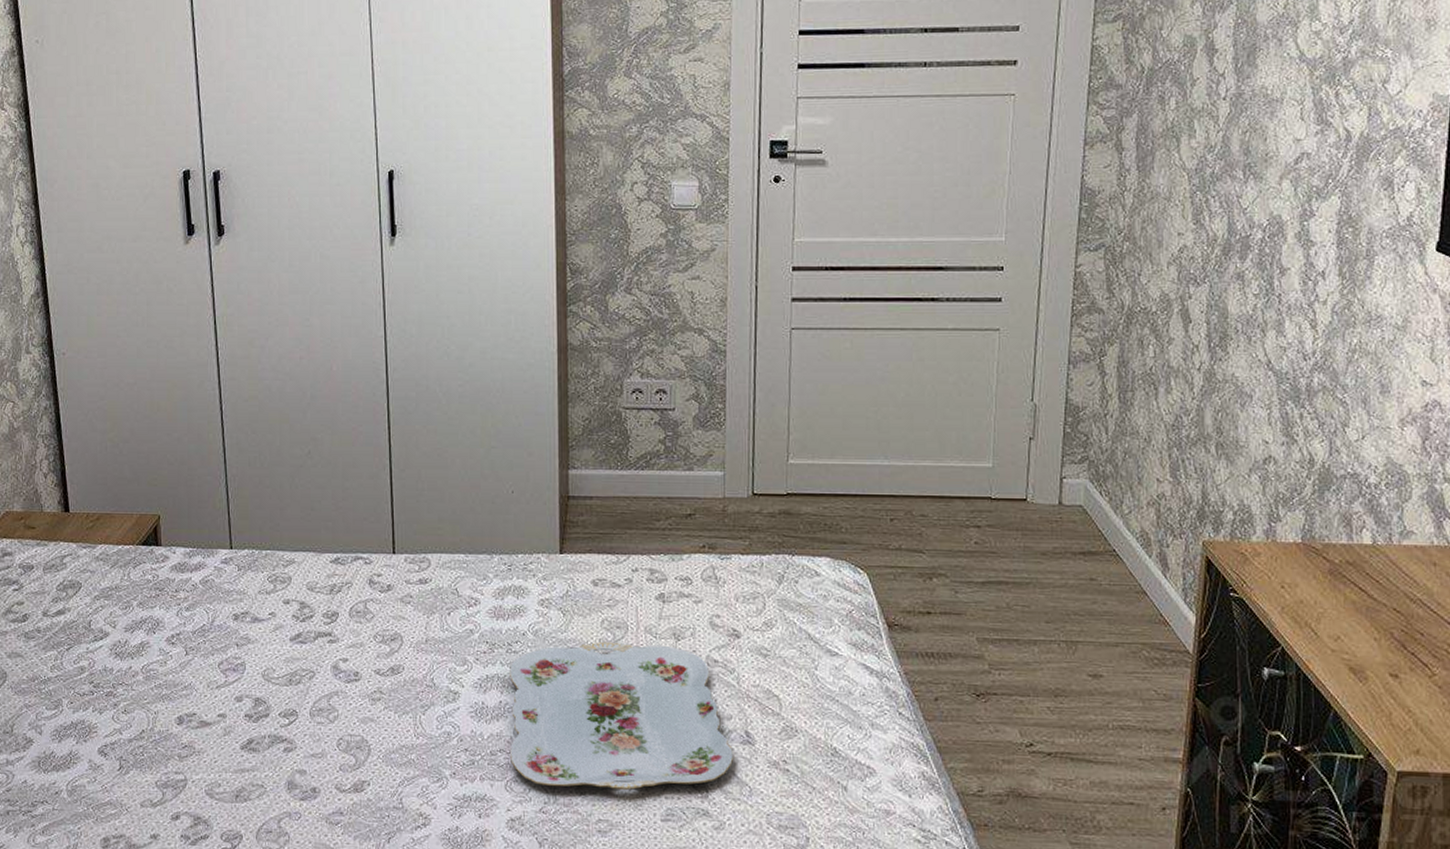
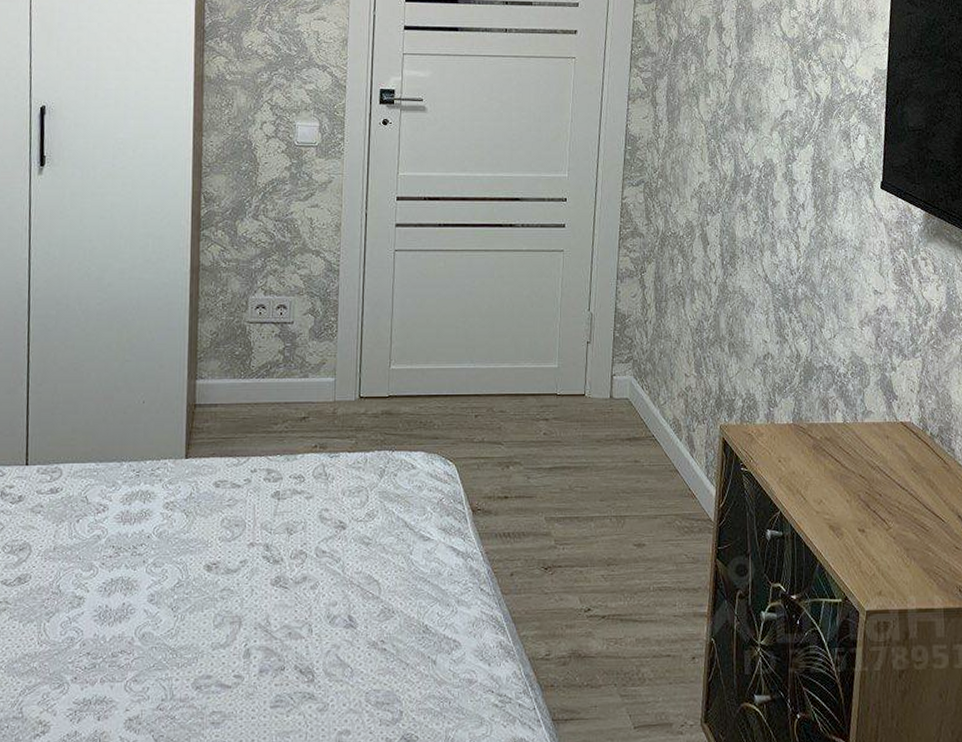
serving tray: present [509,641,734,790] -> none [130,539,338,682]

